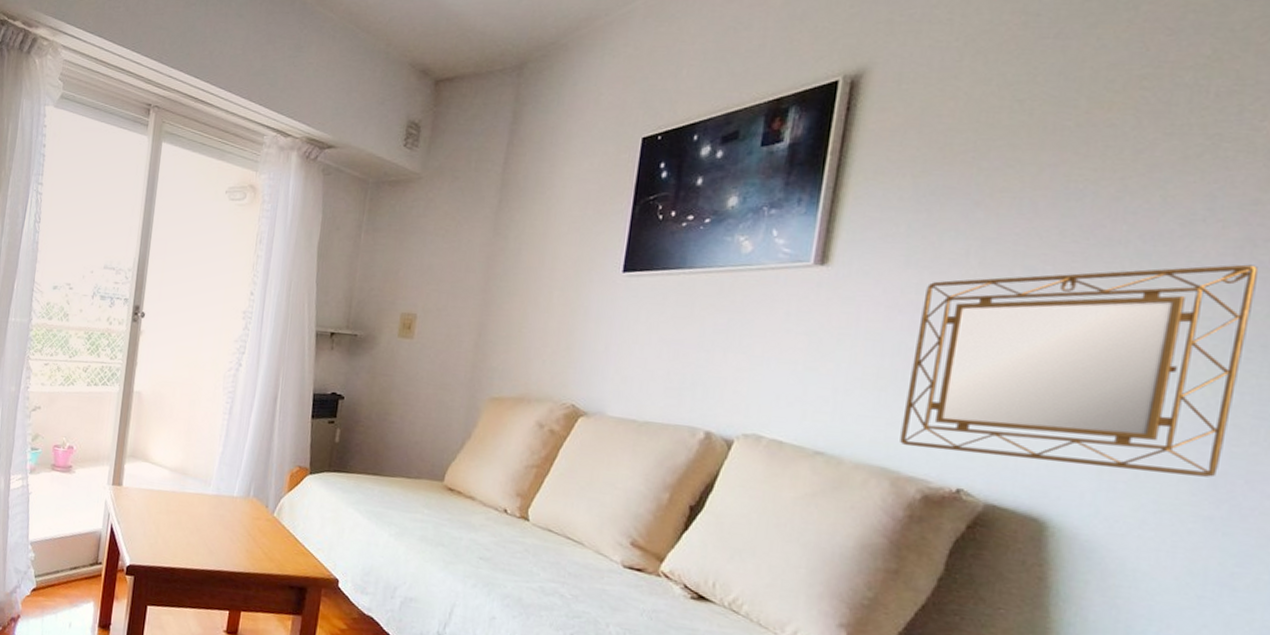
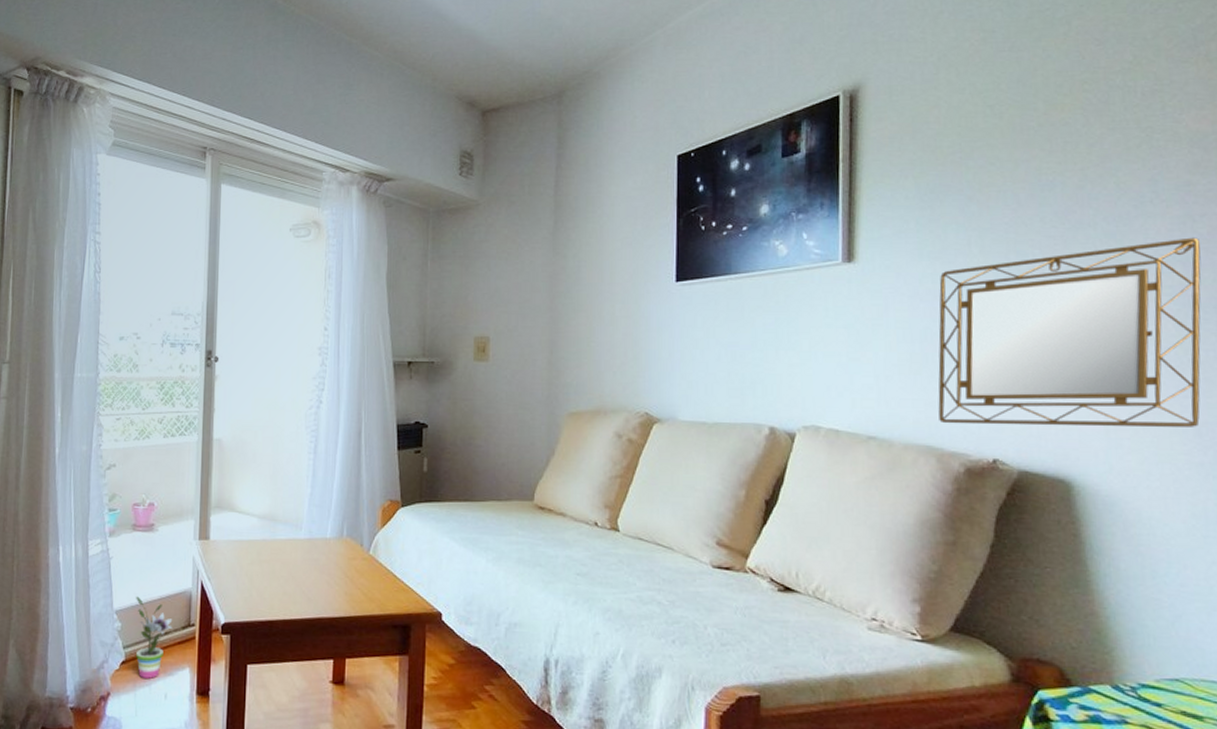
potted plant: none [46,531,82,608] -> present [136,596,173,679]

